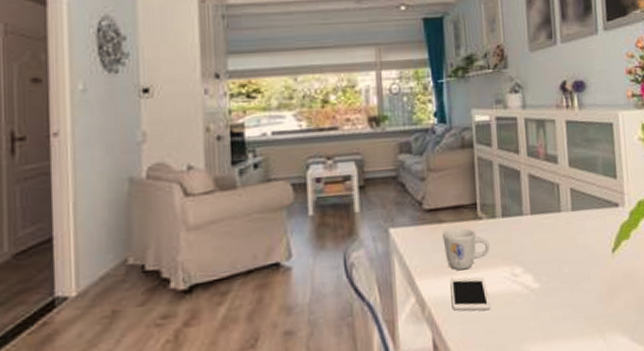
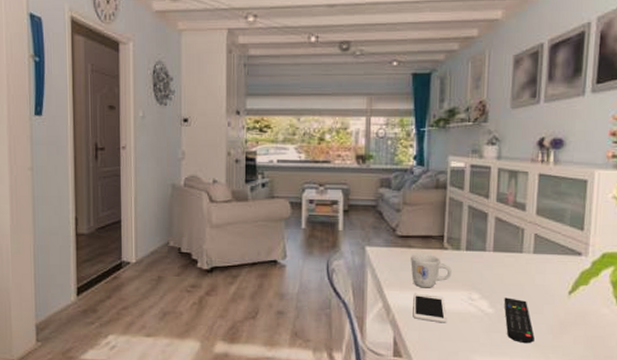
remote control: none [548,266,586,319] -> present [504,297,535,344]

